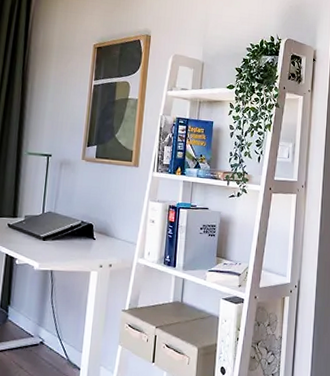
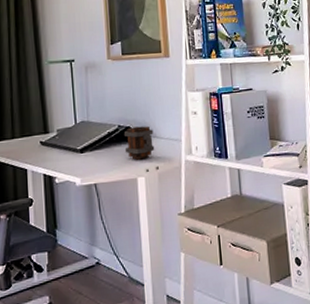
mug: none [83,224,113,256] -> present [123,126,155,160]

